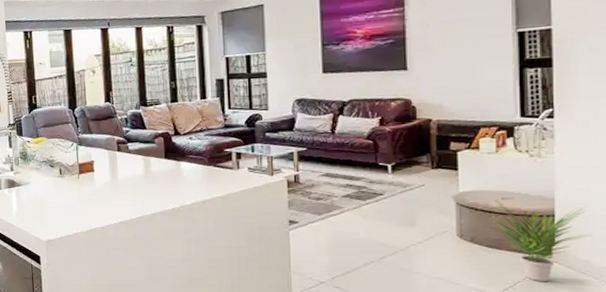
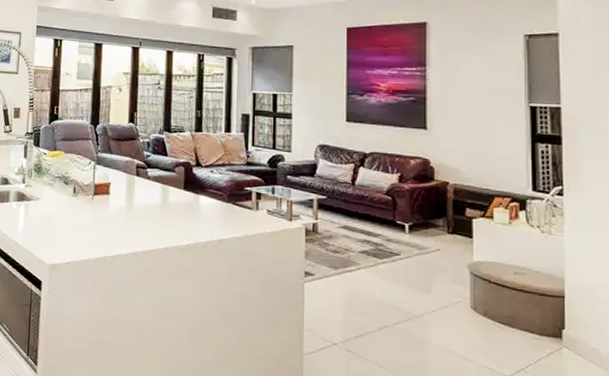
potted plant: present [490,200,591,282] -> none [503,274,599,368]

